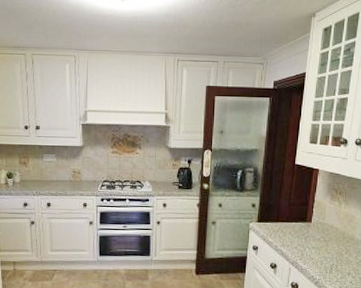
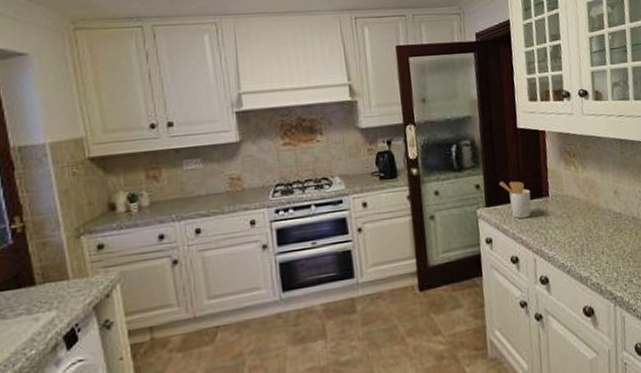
utensil holder: none [272,204,297,236] -> present [499,180,531,219]

